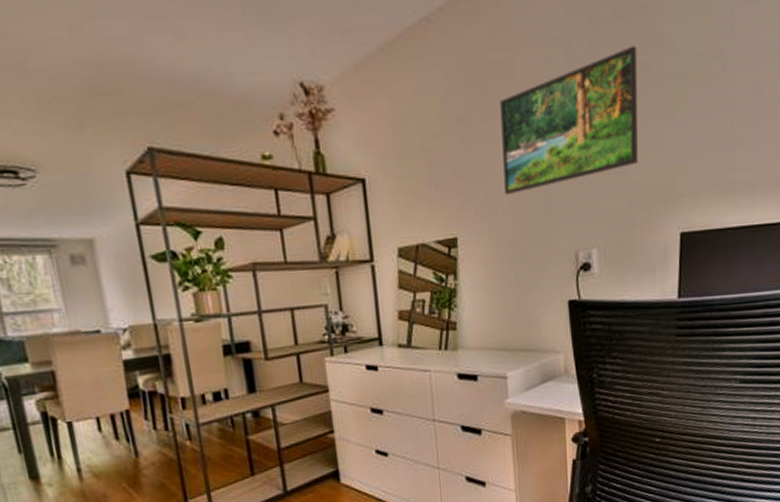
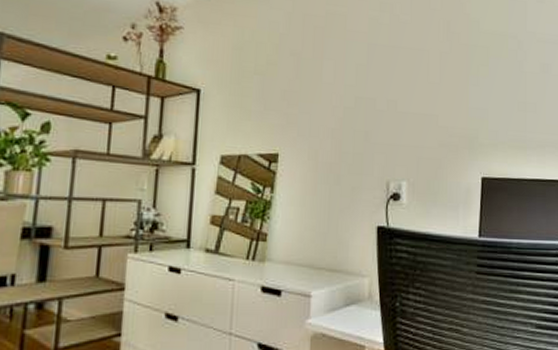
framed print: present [500,45,638,194] -> none [327,19,449,123]

